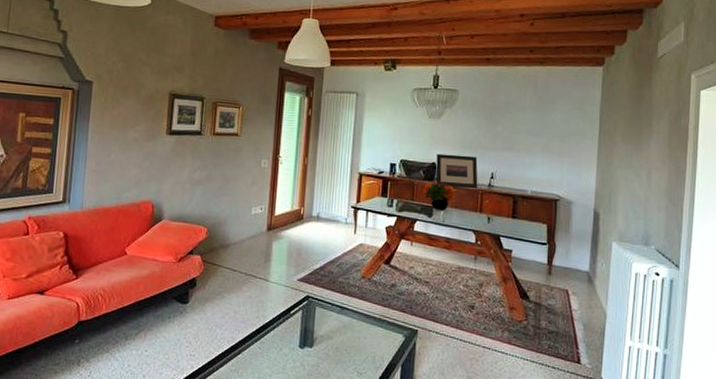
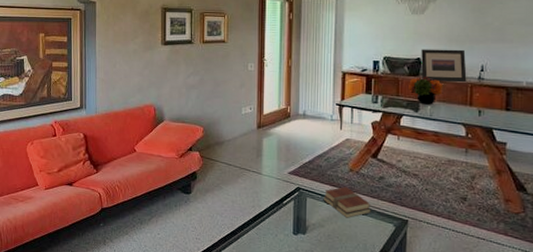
books: none [333,295,382,329] -> present [323,187,371,218]

